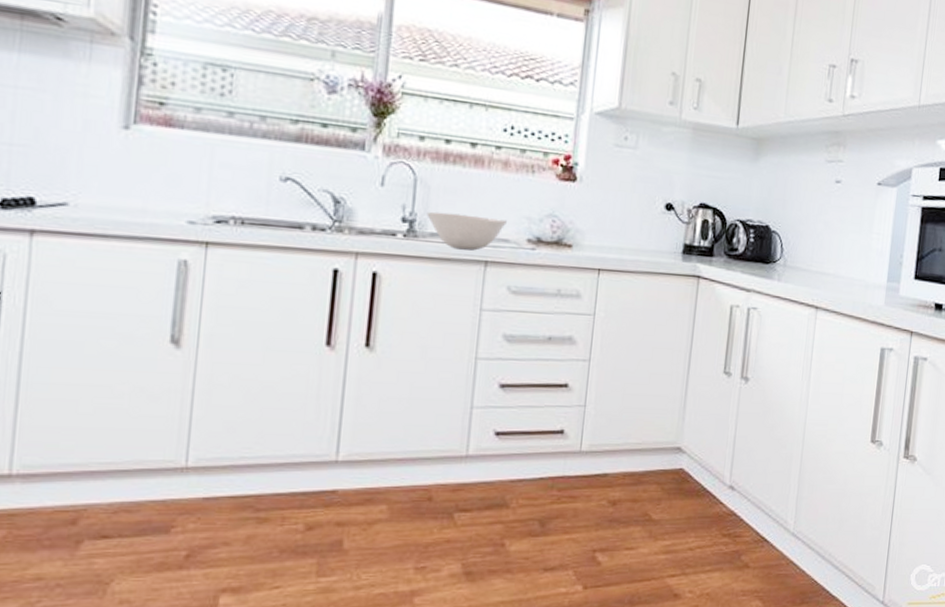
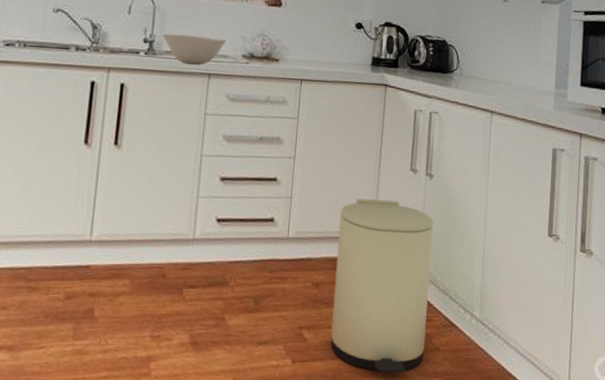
pedal bin: none [628,406,748,594] -> present [331,199,434,374]

